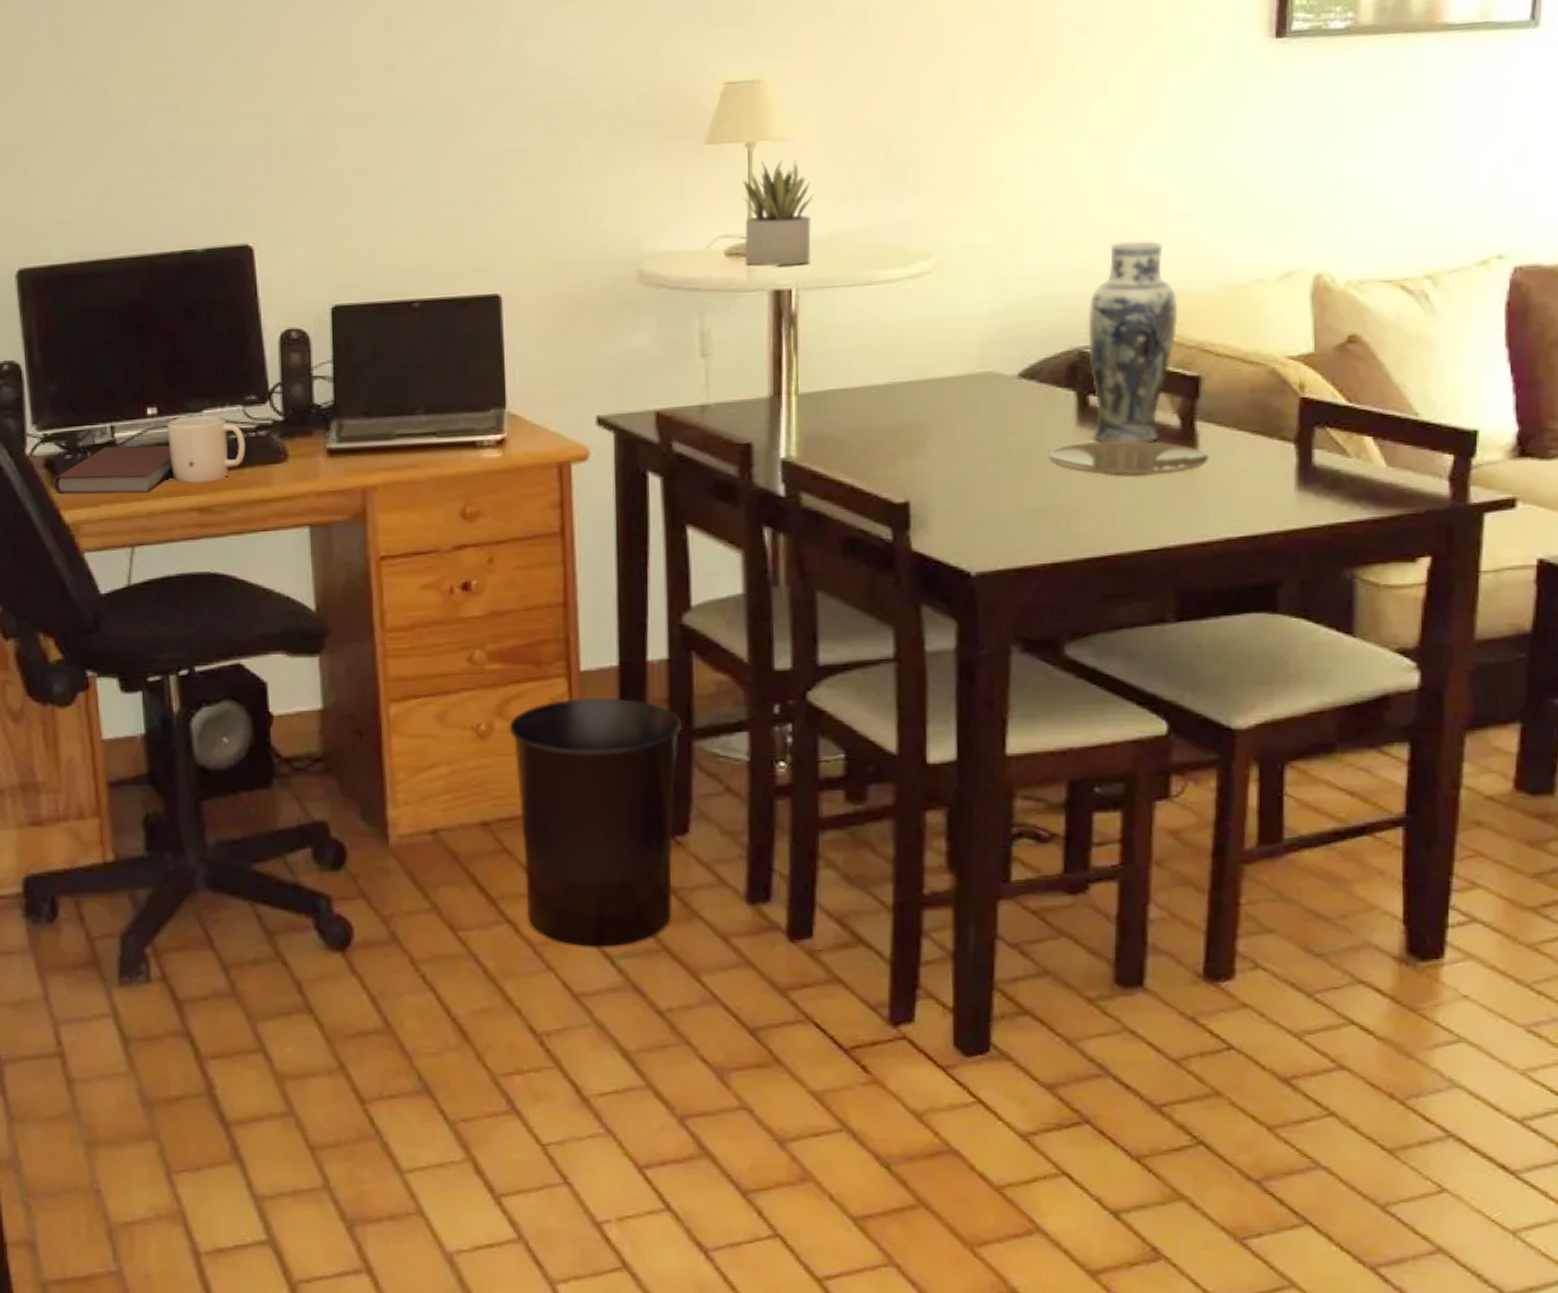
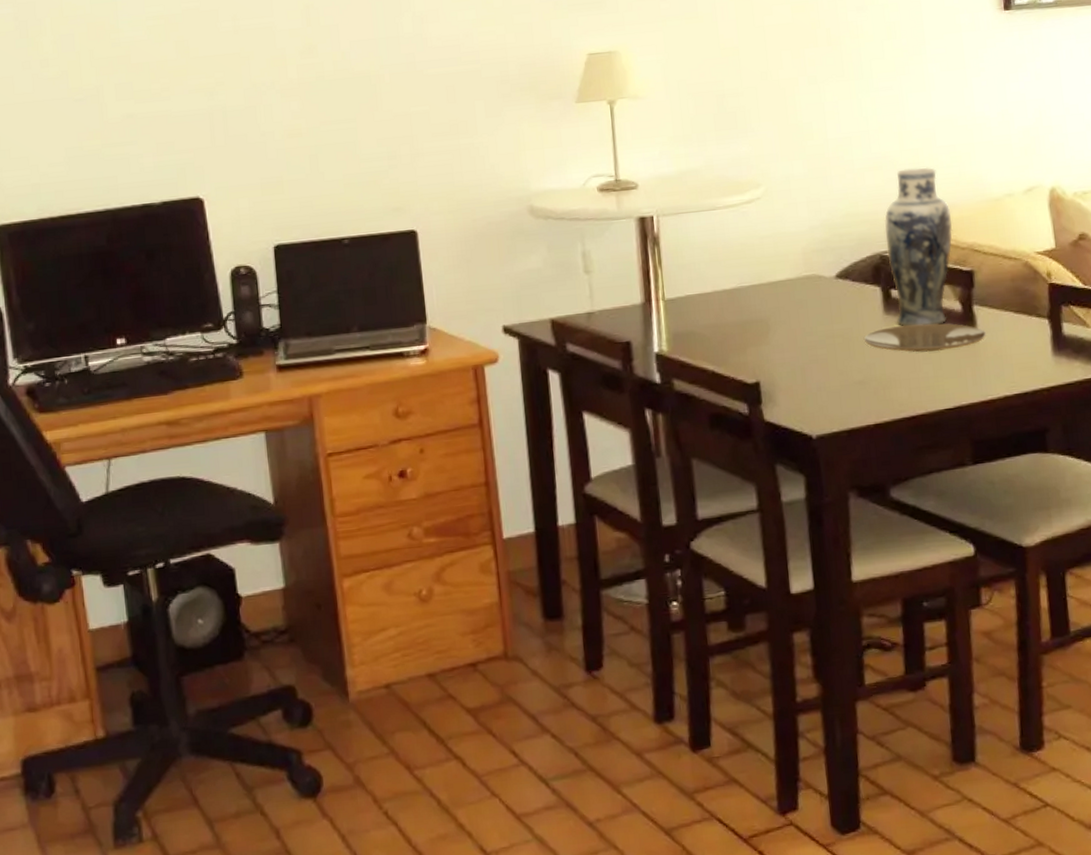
book: present [54,445,174,495] -> none [35,369,143,418]
mug: present [167,415,246,484] -> none [135,342,206,402]
waste bin: present [509,697,681,947] -> none [446,559,594,773]
succulent plant: present [742,159,815,267] -> none [608,113,667,200]

